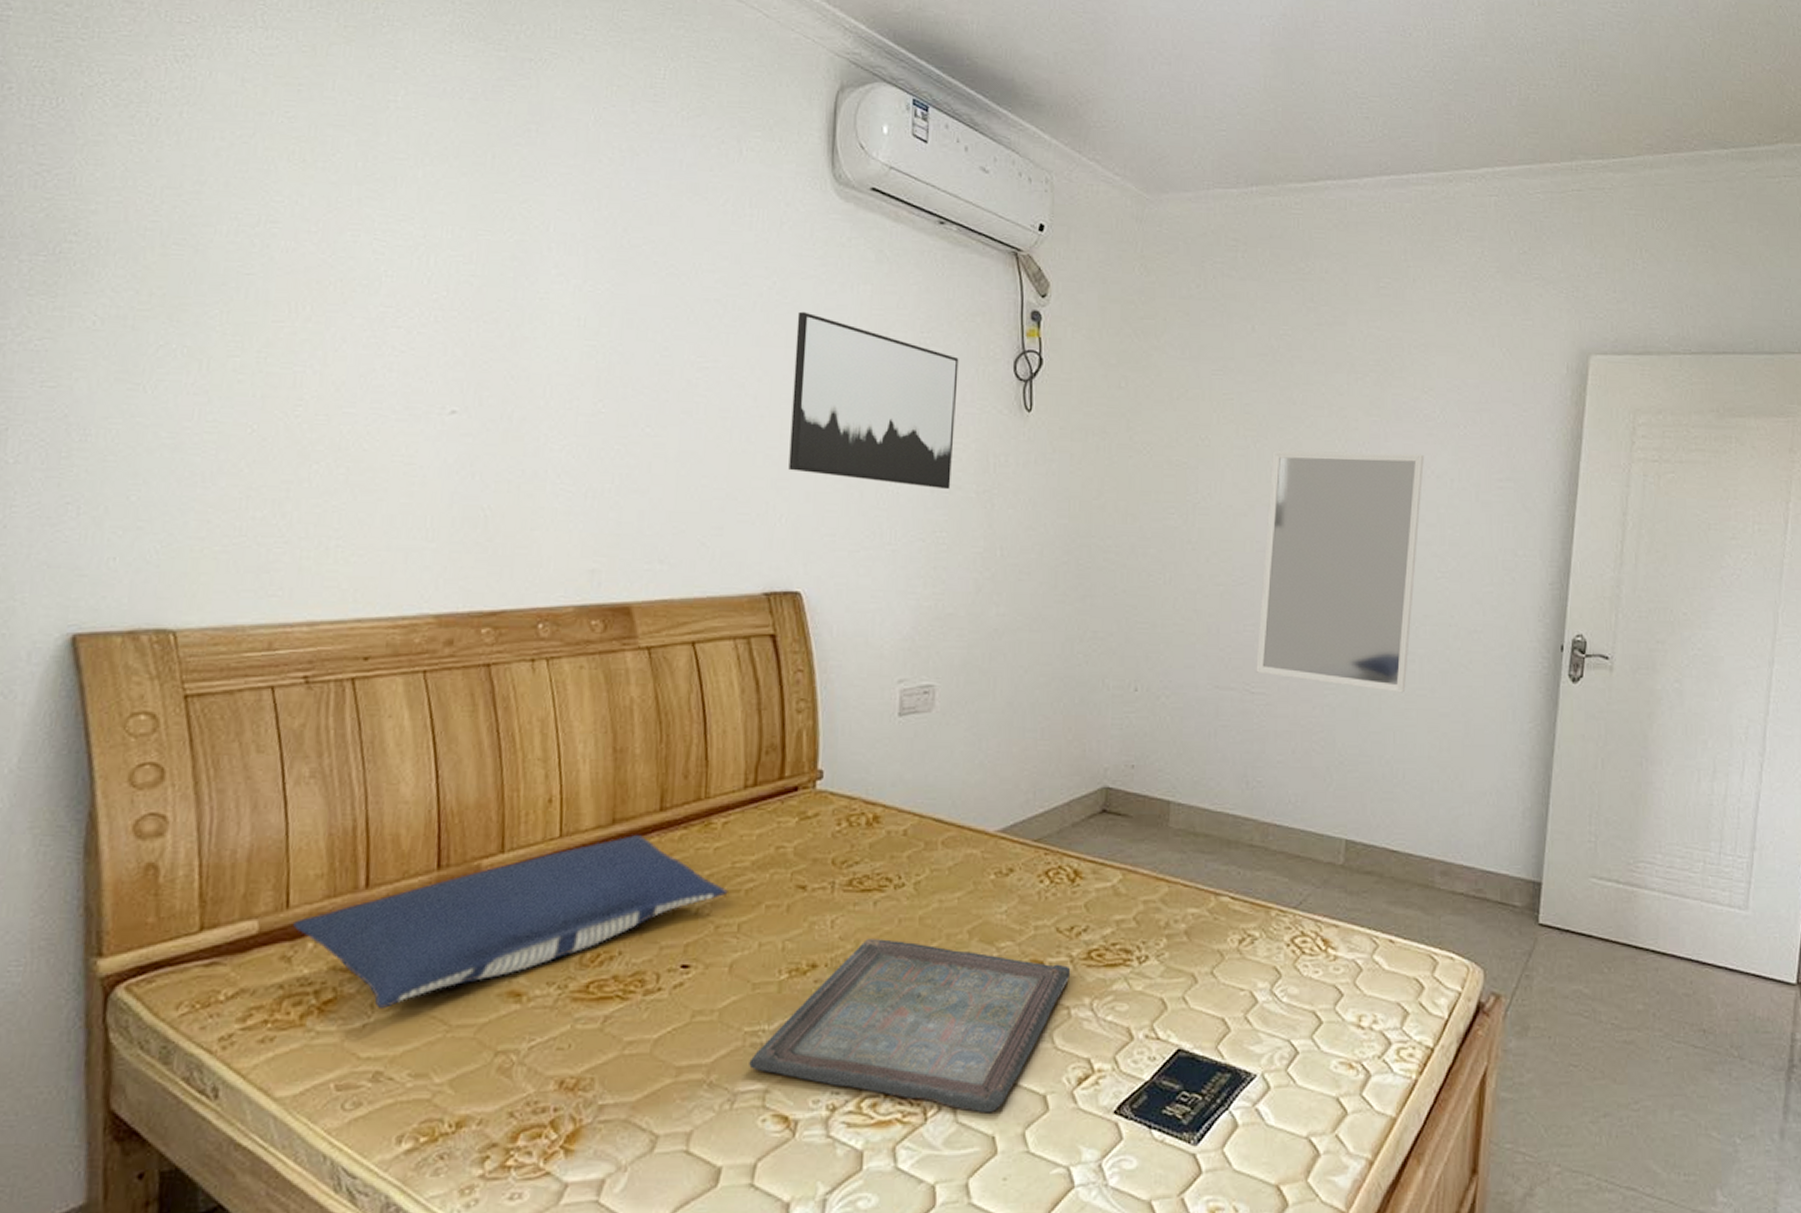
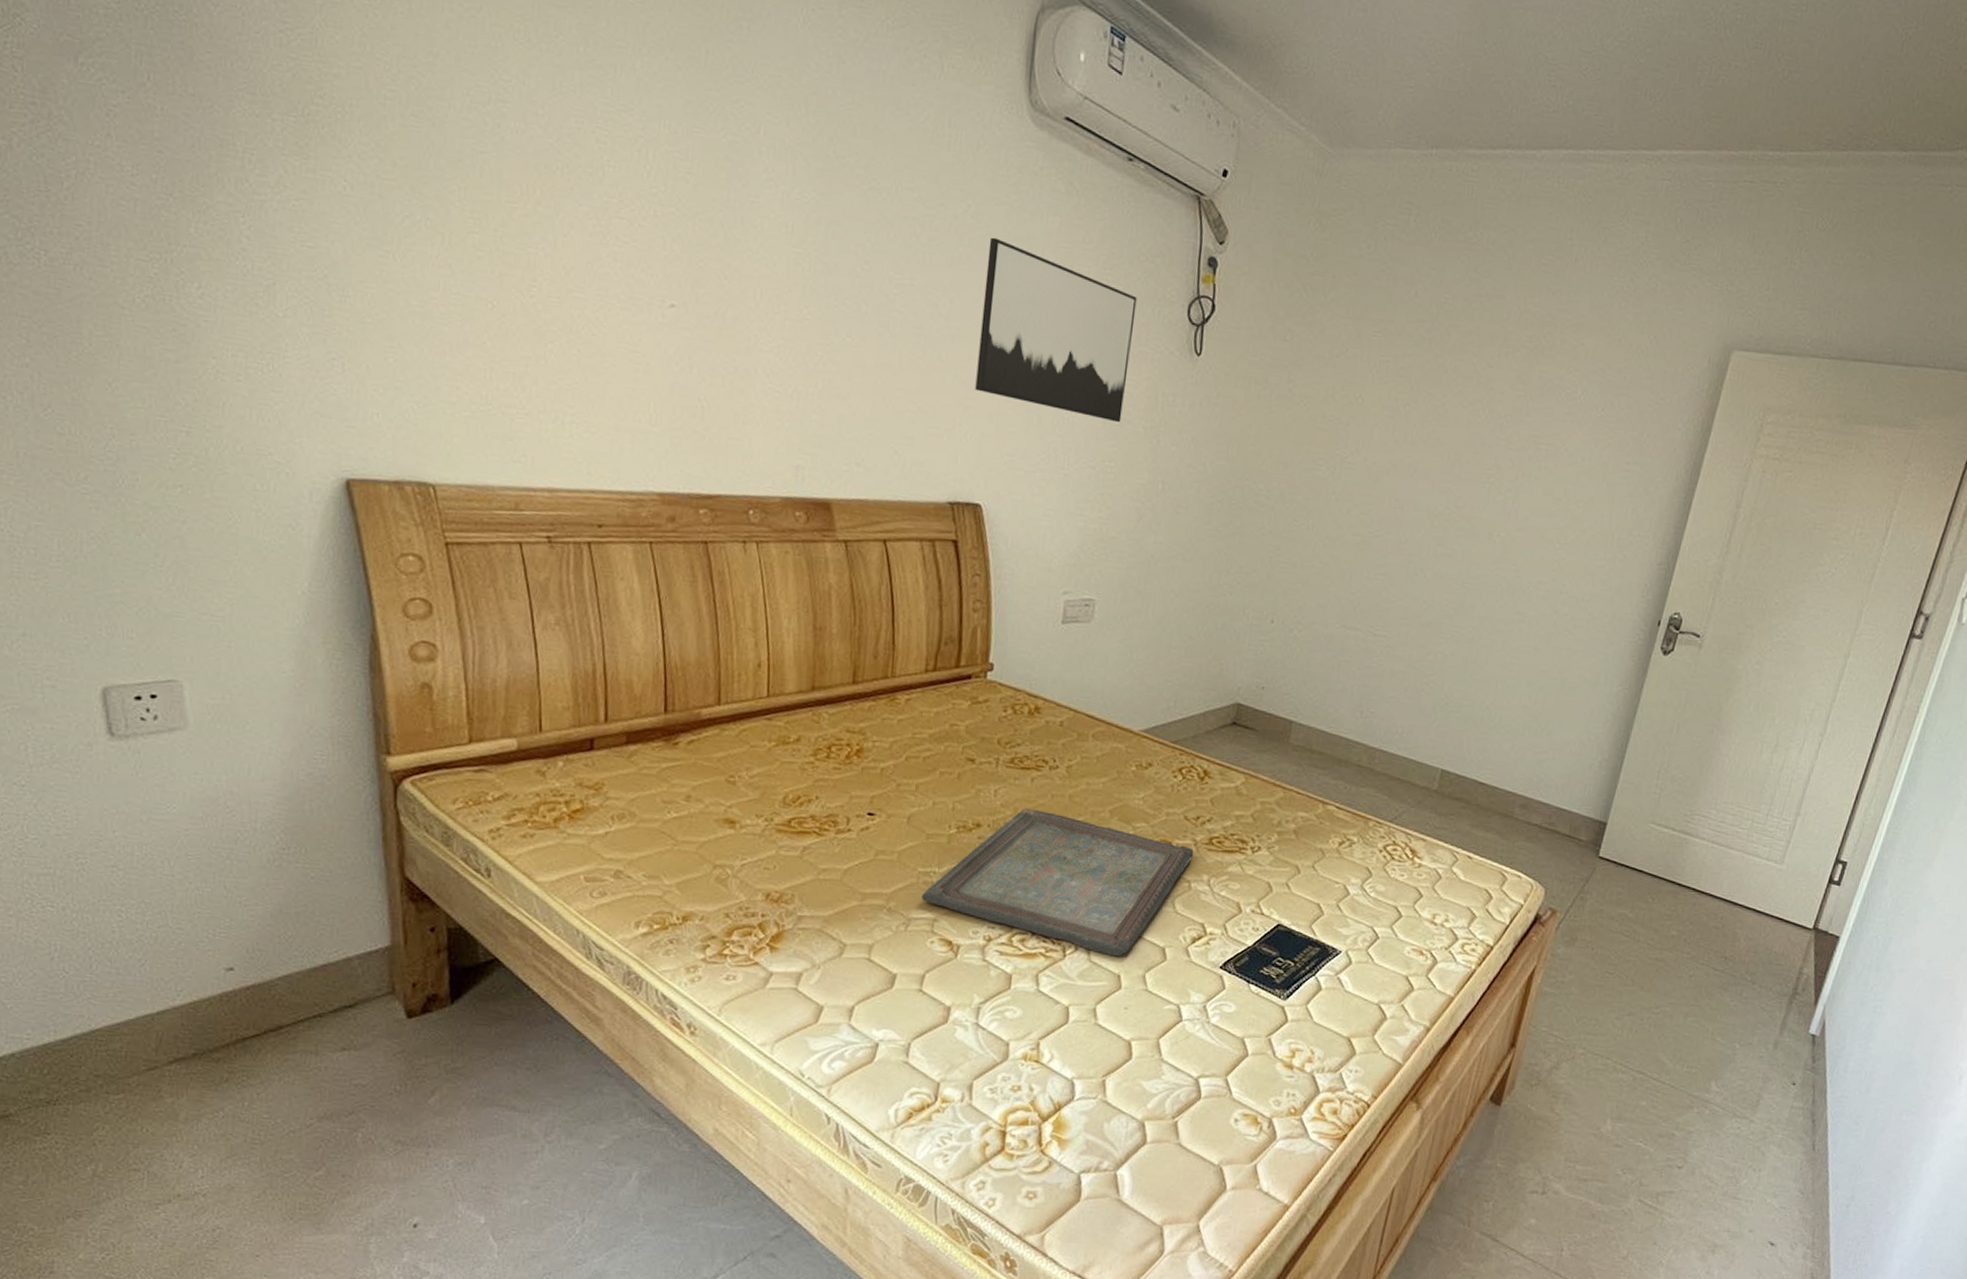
pillow: present [293,835,728,1008] -> none [546,702,909,821]
home mirror: present [1256,451,1424,693] -> none [1380,415,1560,649]

